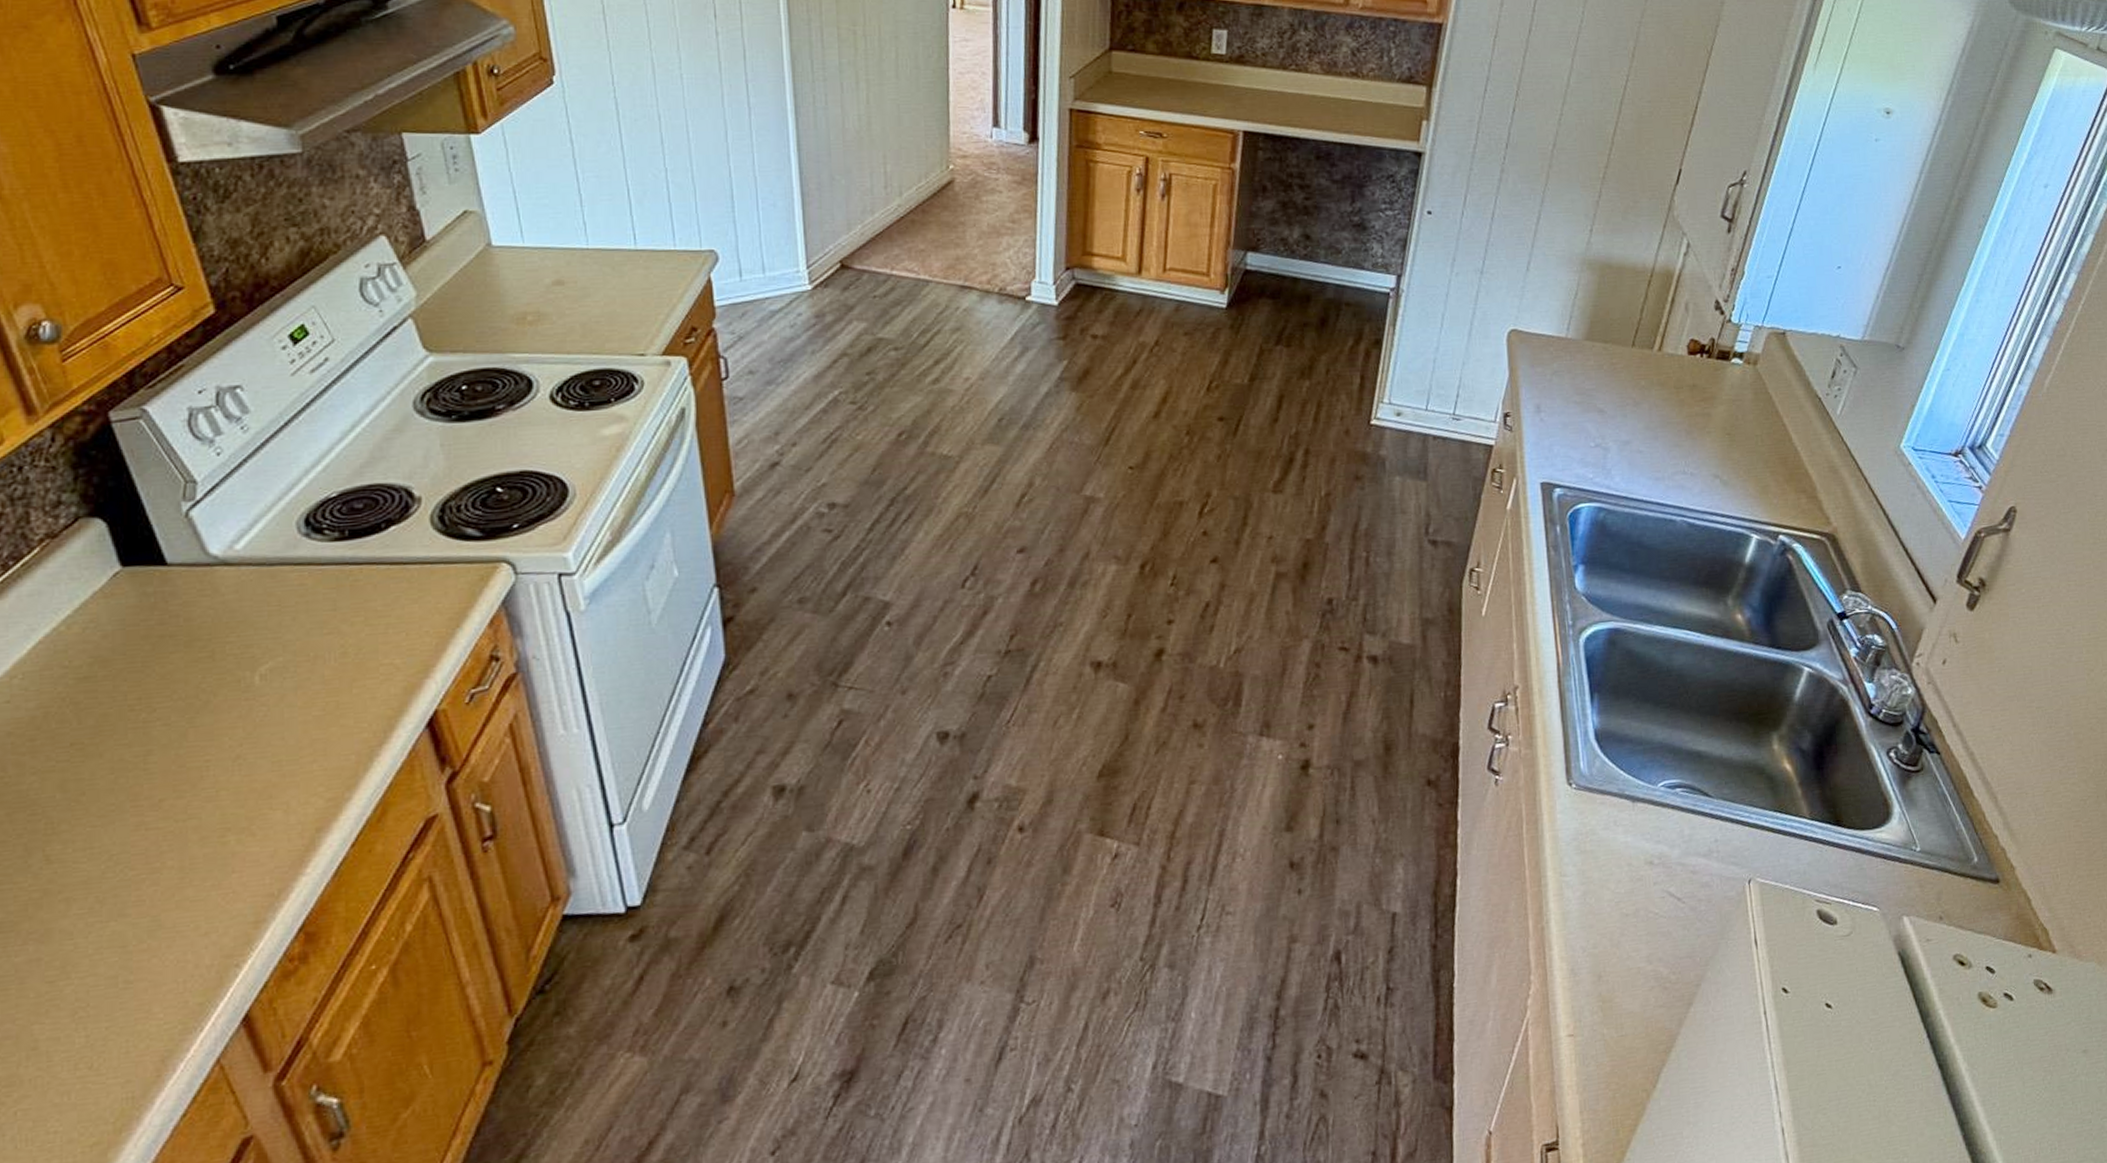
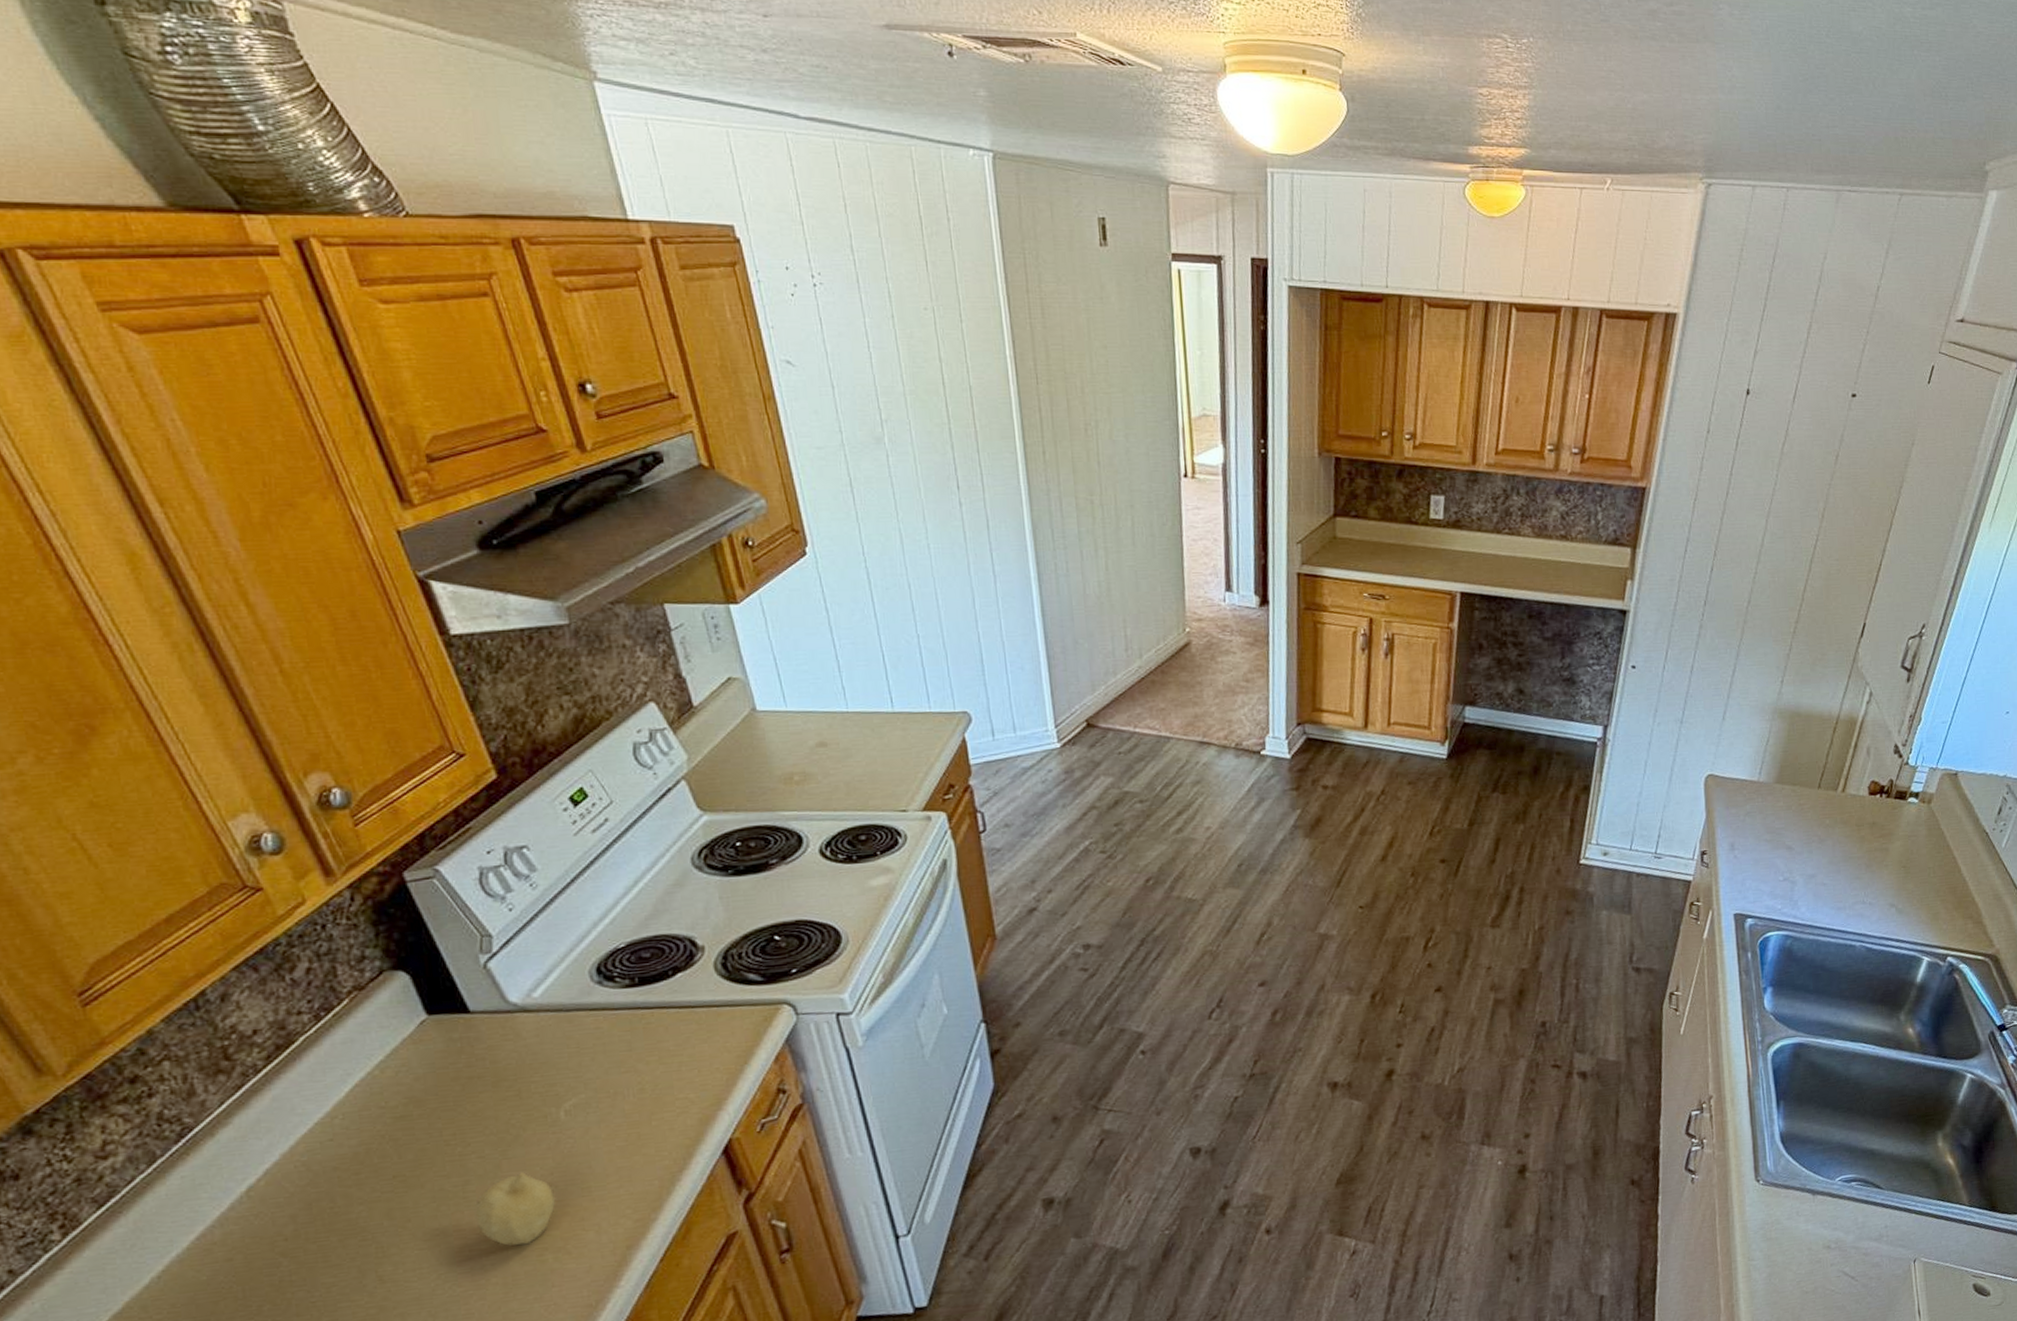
fruit: none [154,741,243,825] -> present [474,1171,556,1246]

